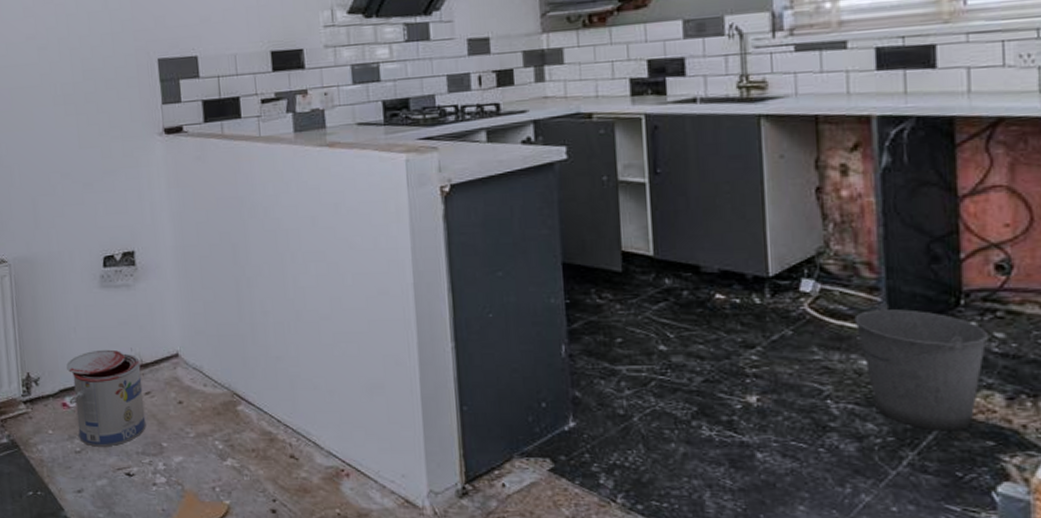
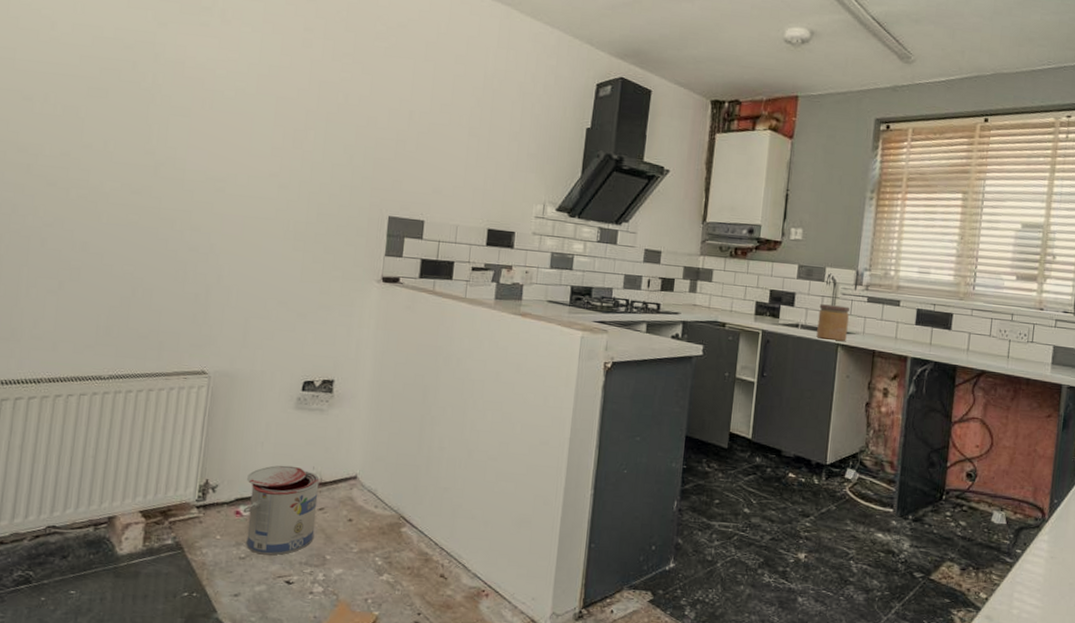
jar: none [723,63,771,112] -> present [816,304,850,341]
bucket: present [854,303,988,431] -> none [876,492,956,591]

